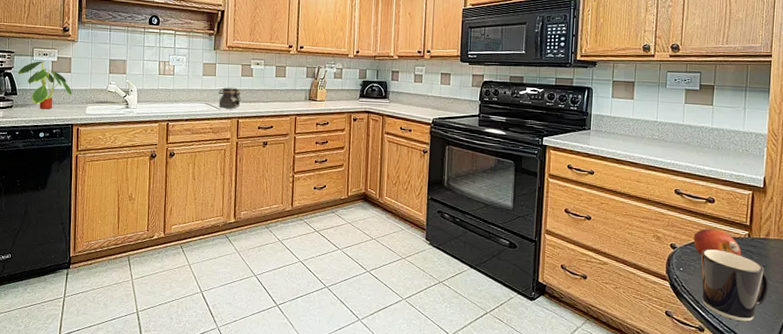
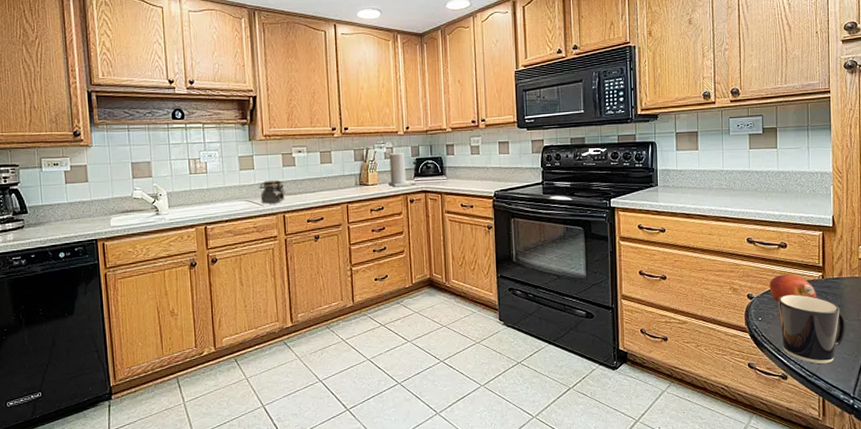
plant: present [17,61,73,109] -> none [25,172,93,226]
paper towel: none [335,74,361,106] -> present [388,153,416,187]

